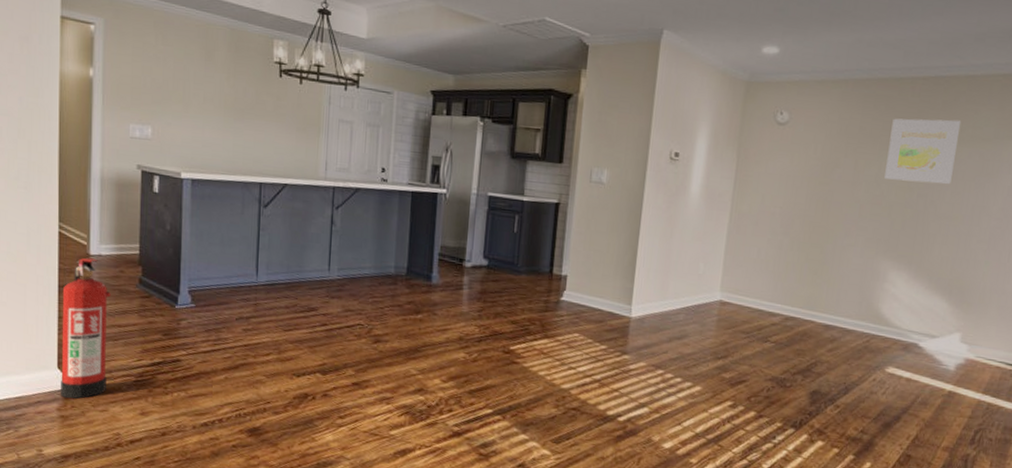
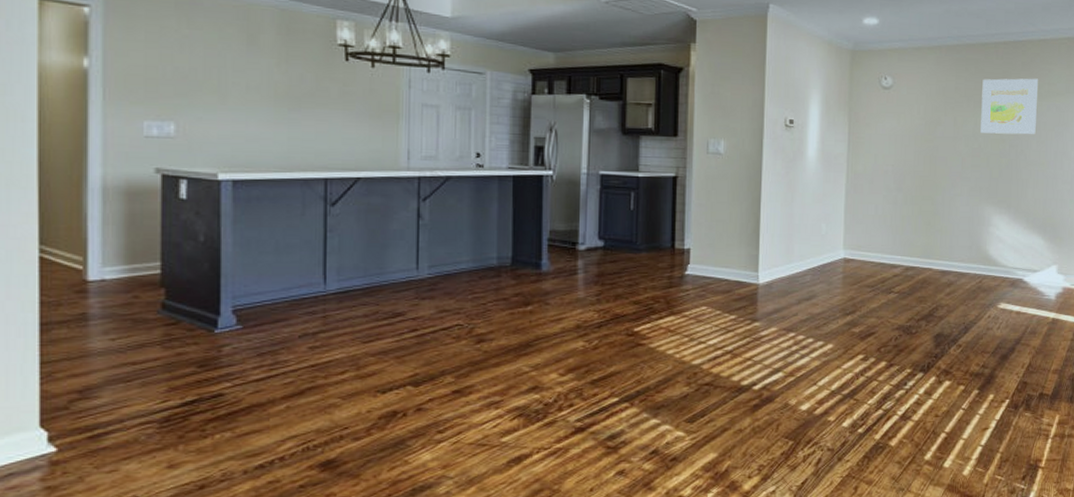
fire extinguisher: present [61,257,111,399] -> none [45,285,120,464]

